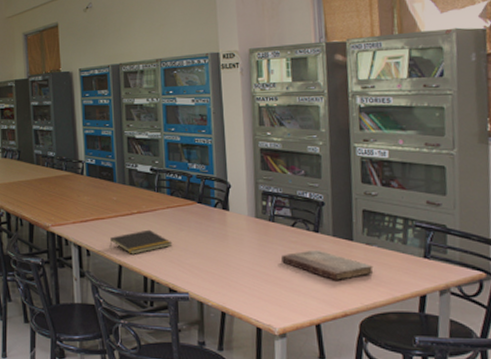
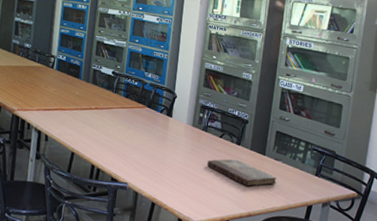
notepad: present [109,229,173,254] -> none [66,124,121,145]

